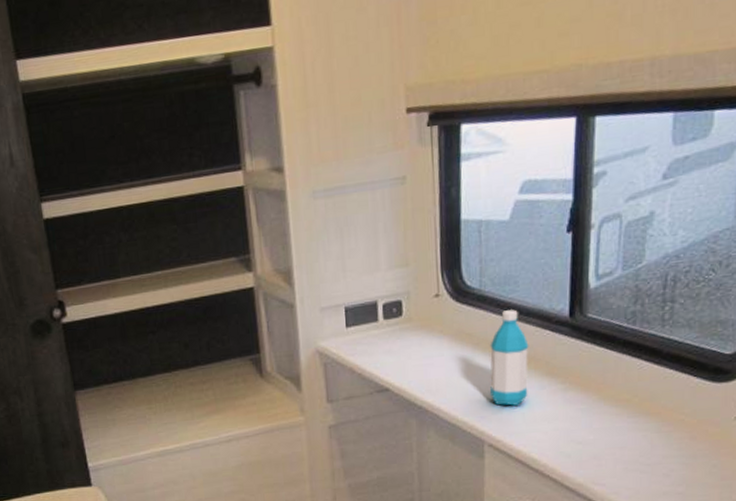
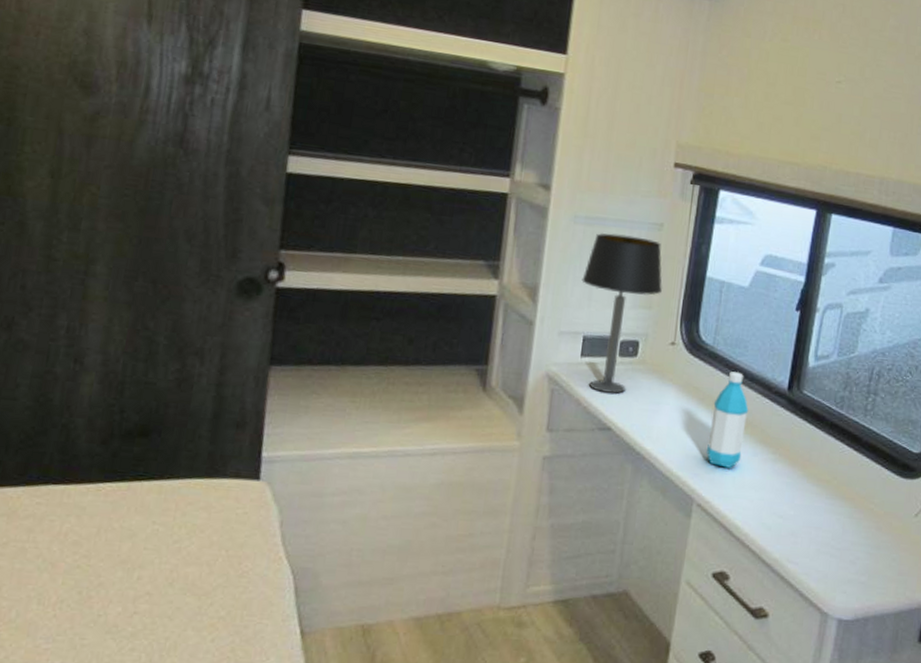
table lamp: none [332,196,417,357] -> present [581,232,663,394]

